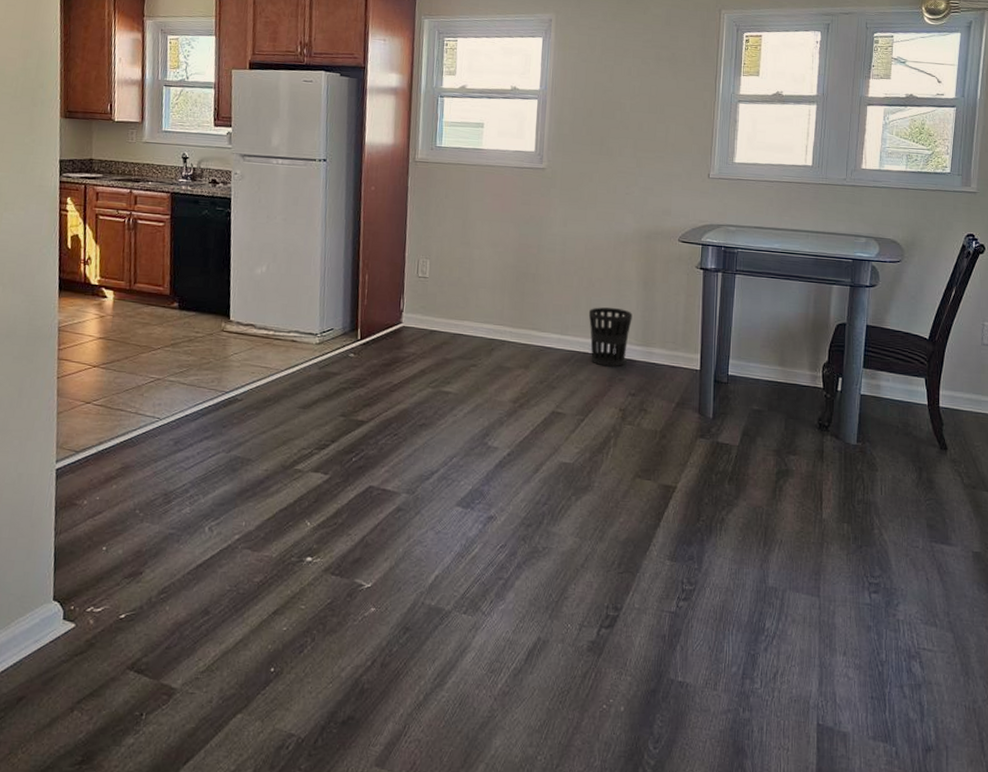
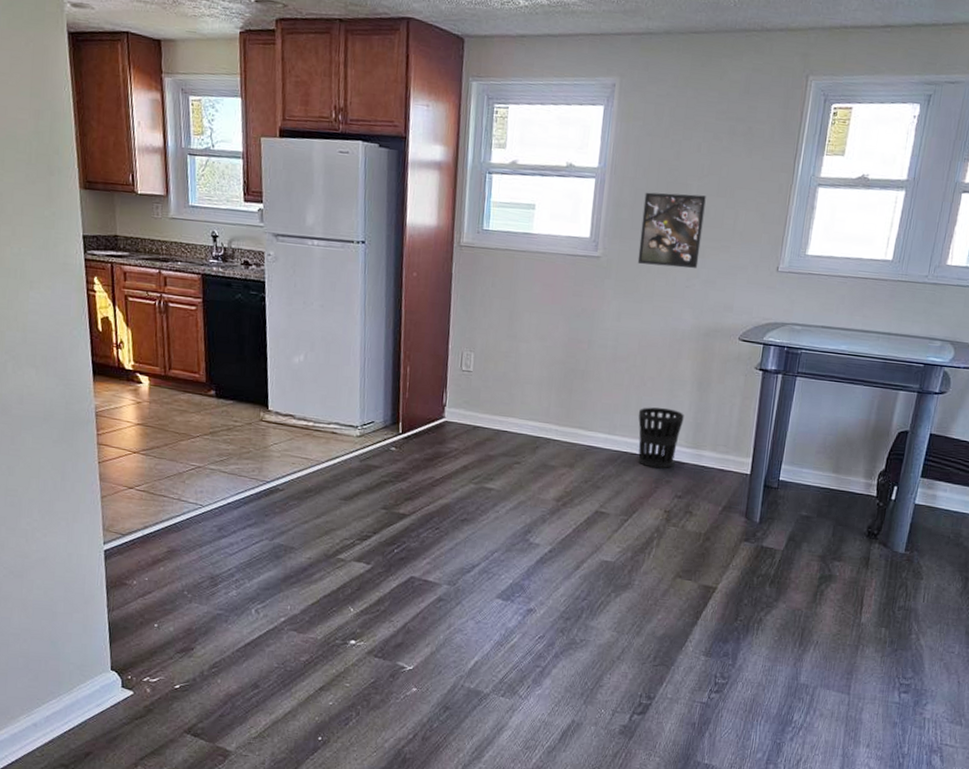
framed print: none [580,110,639,177] -> present [637,192,706,269]

